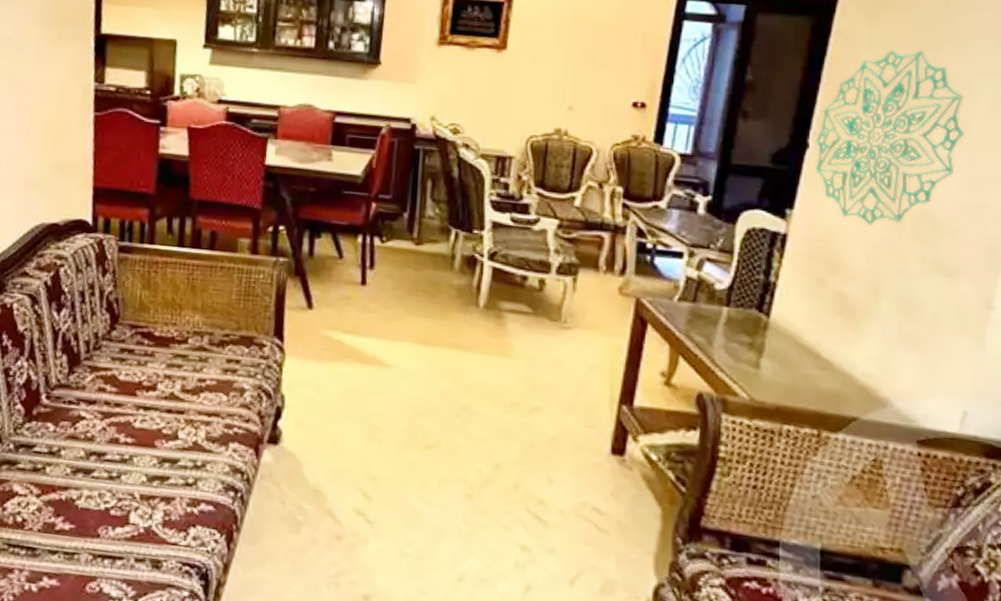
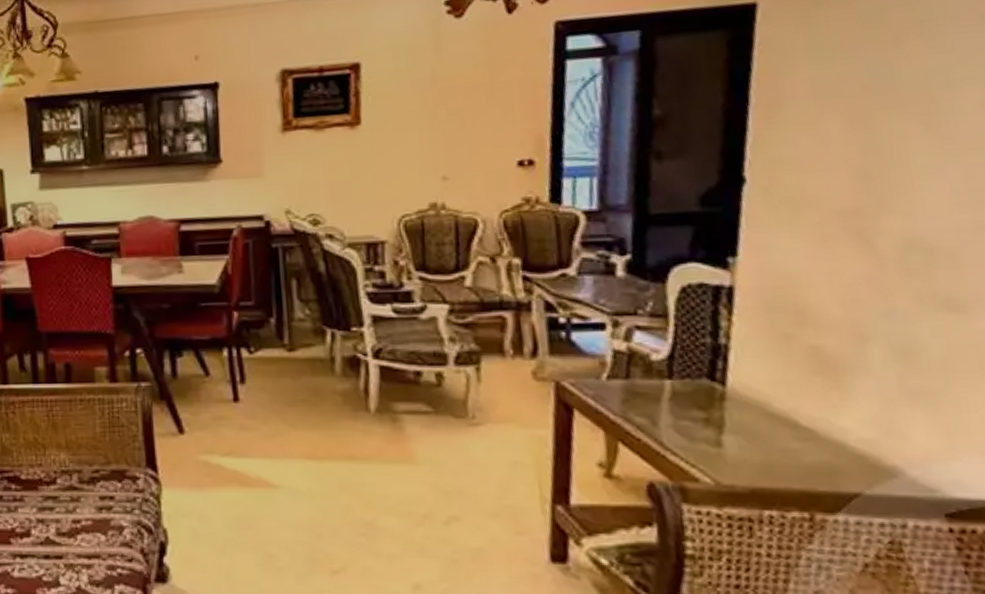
wall decoration: present [815,50,964,226] -> none [752,47,951,264]

